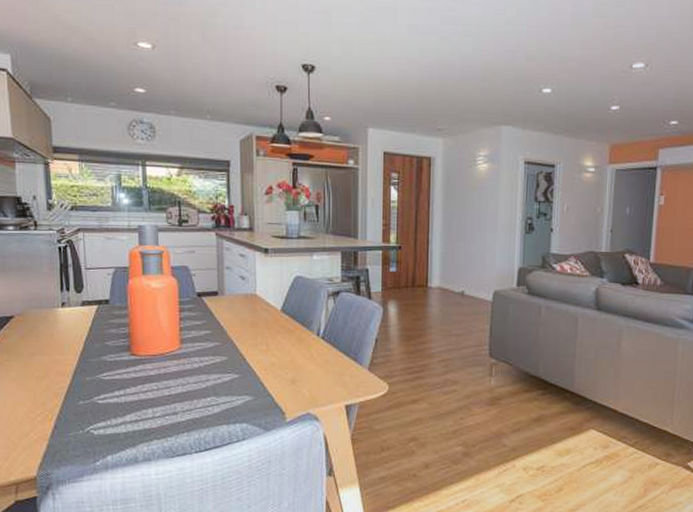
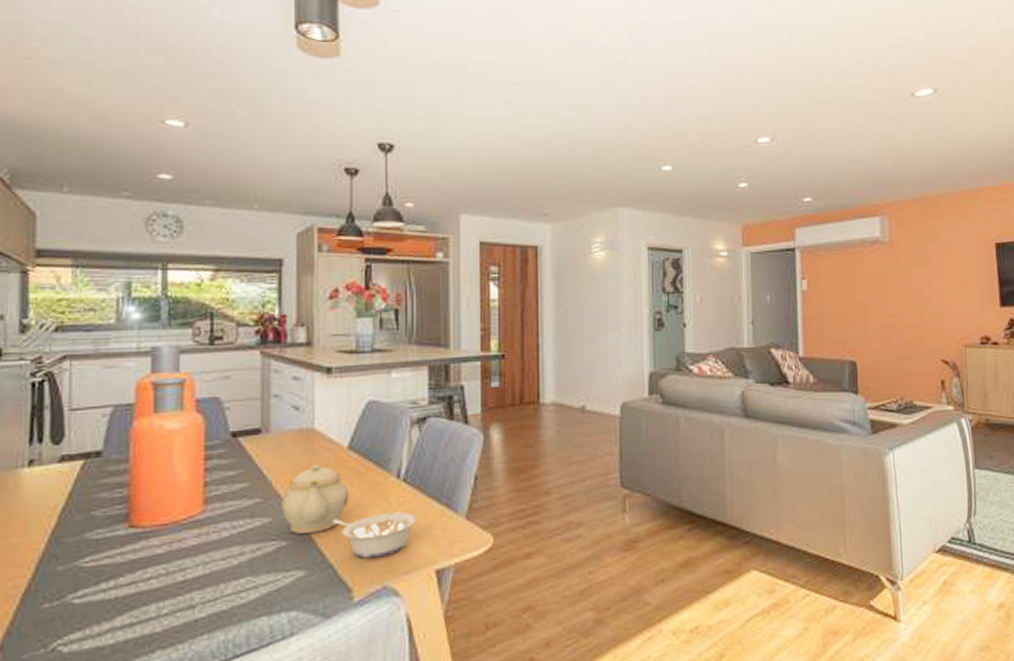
teapot: none [234,321,282,370] -> present [281,465,349,534]
legume: none [271,360,332,392] -> present [333,511,417,559]

